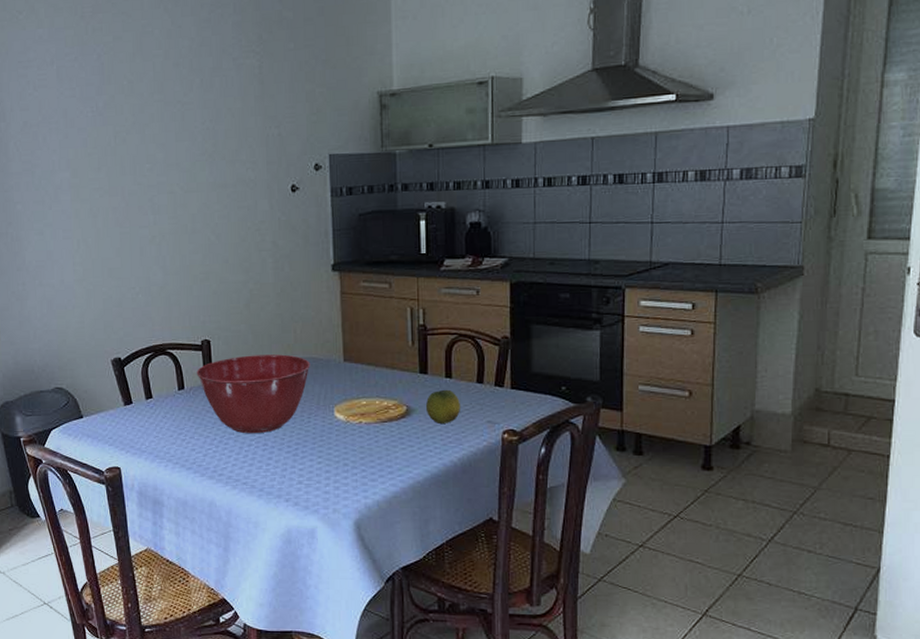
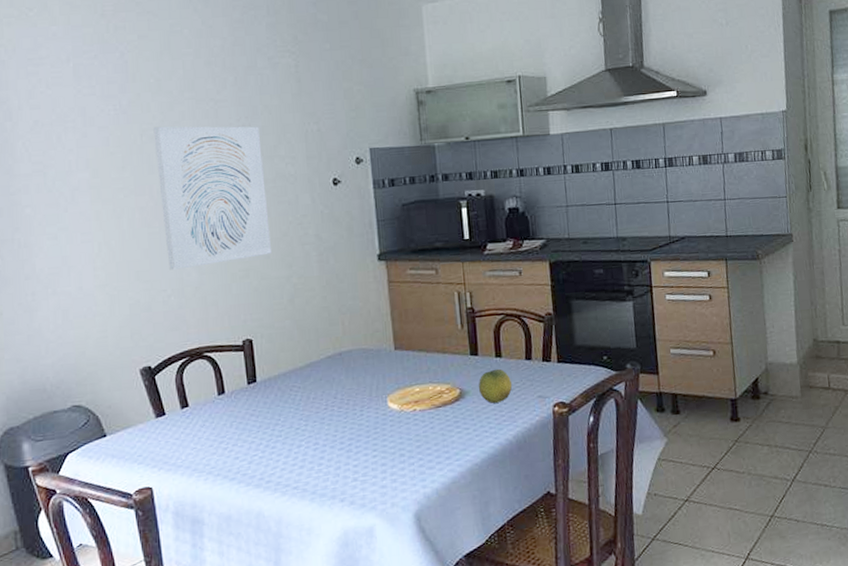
wall art: none [126,128,231,269] -> present [153,126,273,270]
mixing bowl: present [196,354,310,434] -> none [238,347,361,435]

